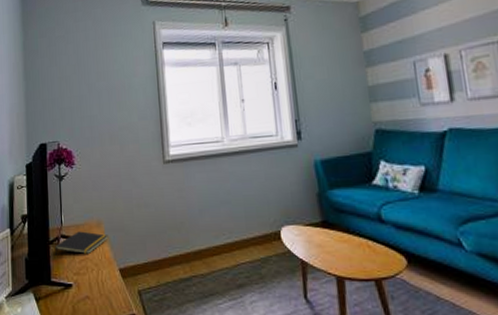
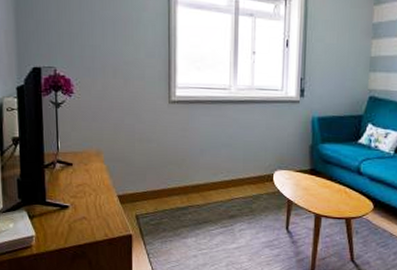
notepad: present [54,231,109,256] -> none [49,158,108,180]

